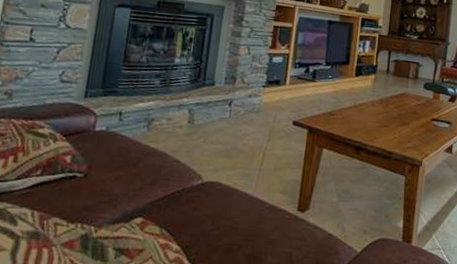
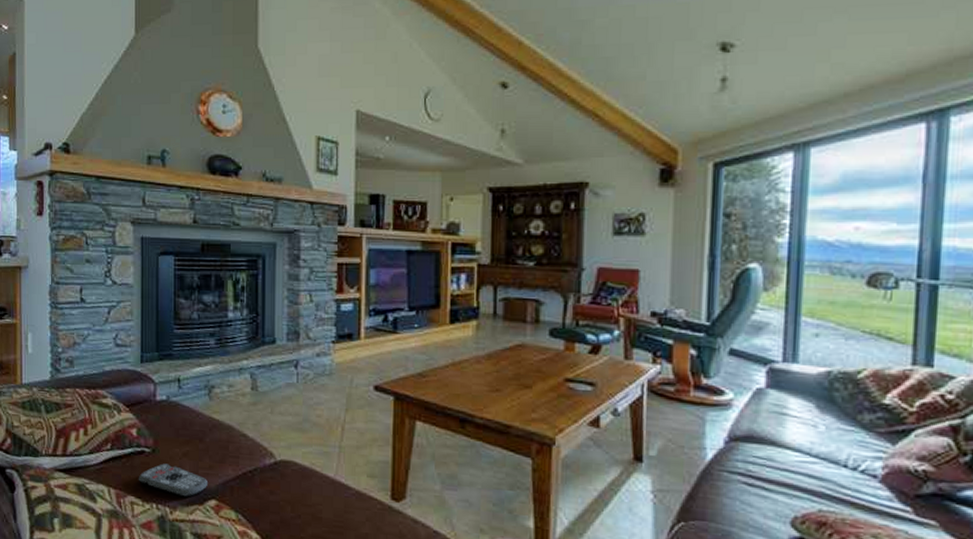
remote control: none [65,187,137,216] -> present [138,463,207,497]

